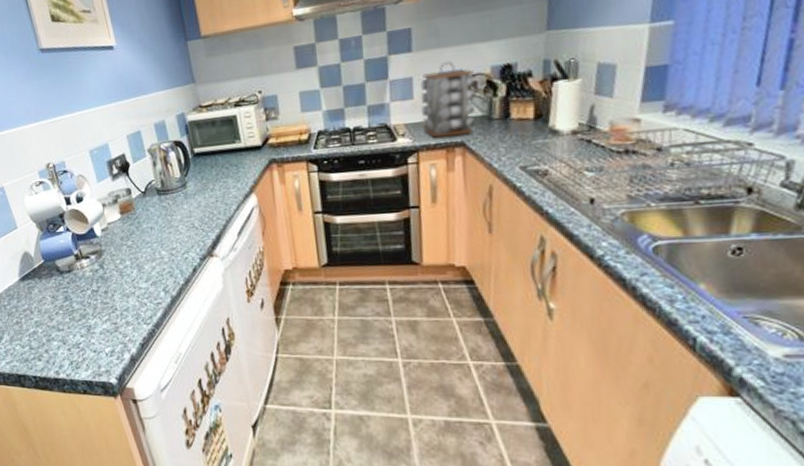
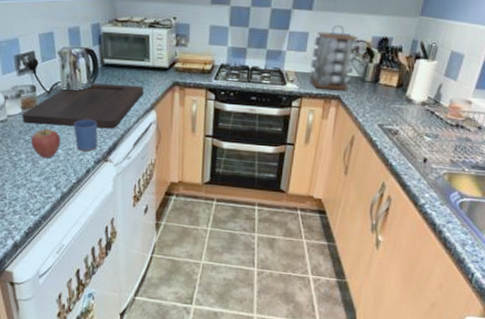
cutting board: none [122,170,240,228] -> present [22,82,144,129]
fruit: none [133,227,163,262] -> present [31,125,61,159]
mug: none [172,213,200,249] -> present [73,119,98,151]

